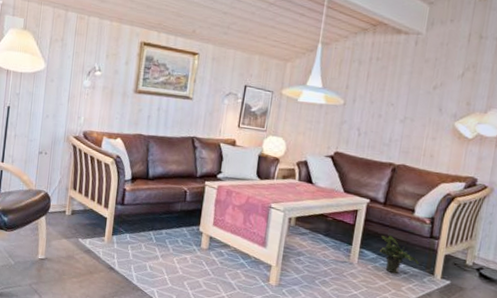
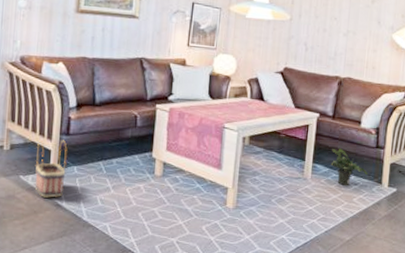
basket: none [91,208,122,261] -> present [34,140,68,198]

